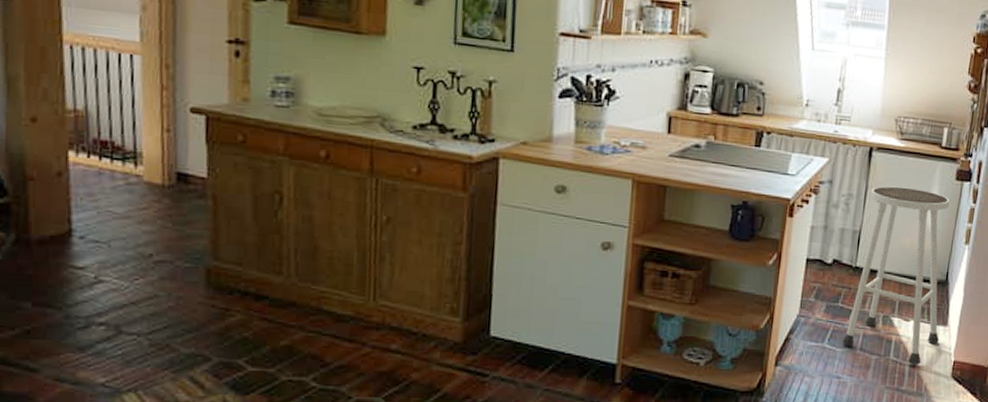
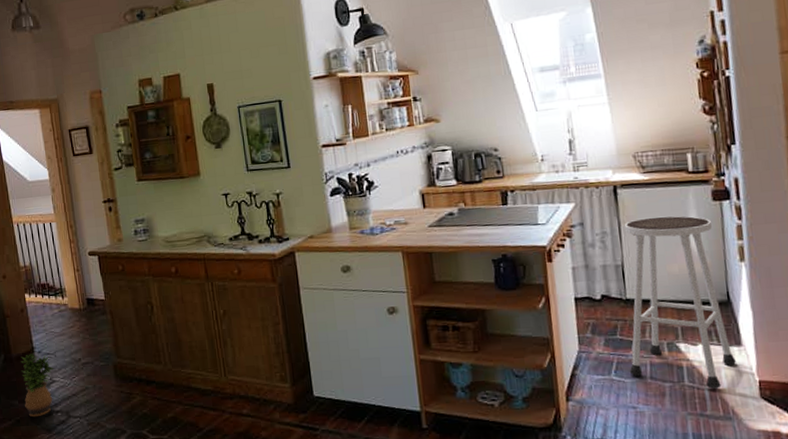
potted plant: none [43,238,104,329] -> present [21,353,54,418]

